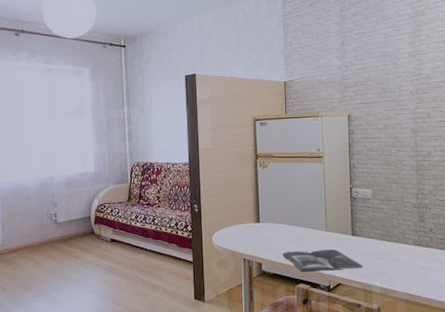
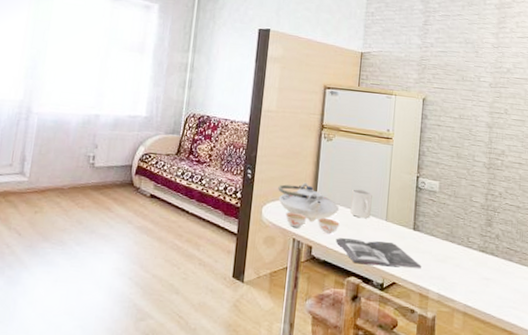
teapot: none [224,208,284,251] -> present [278,182,340,235]
cup: none [292,207,311,232] -> present [350,189,372,219]

